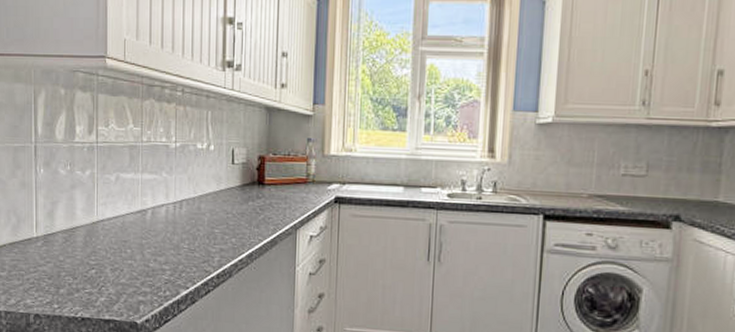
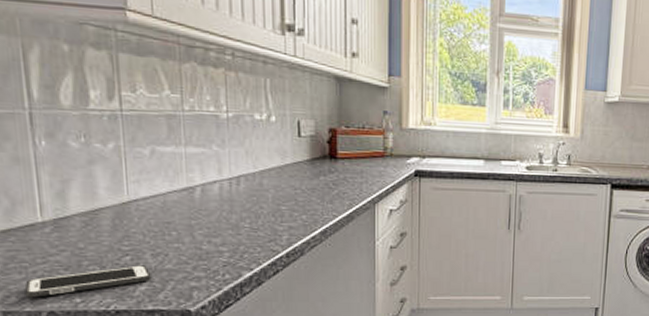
cell phone: none [20,278,110,302] -> present [24,265,152,298]

